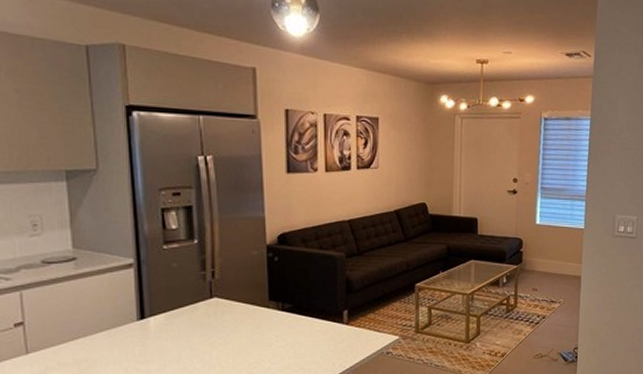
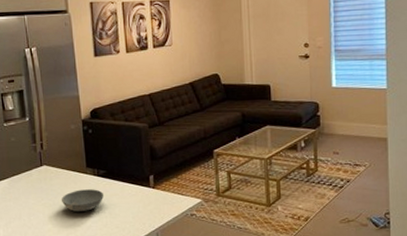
bowl: none [234,325,289,352] -> present [61,189,104,212]

